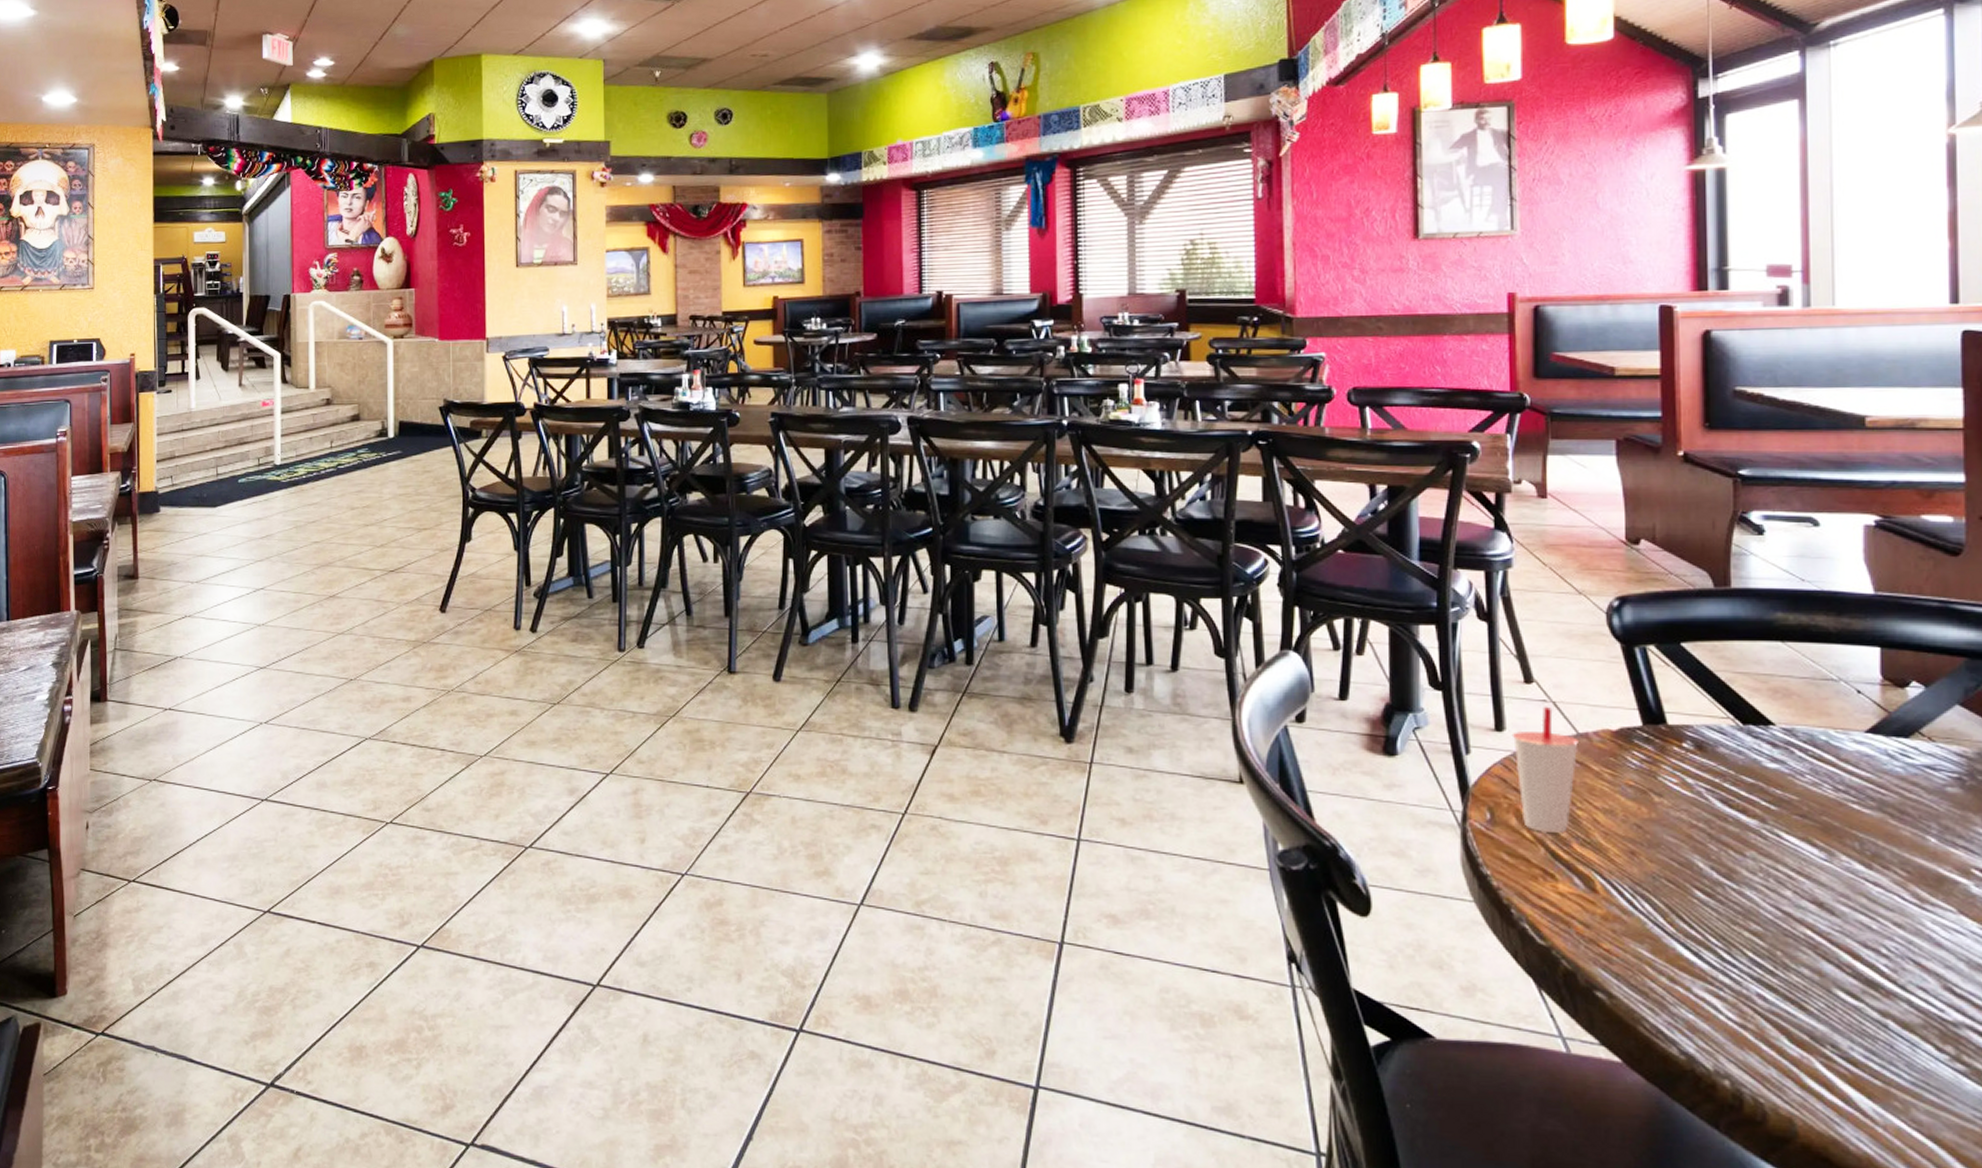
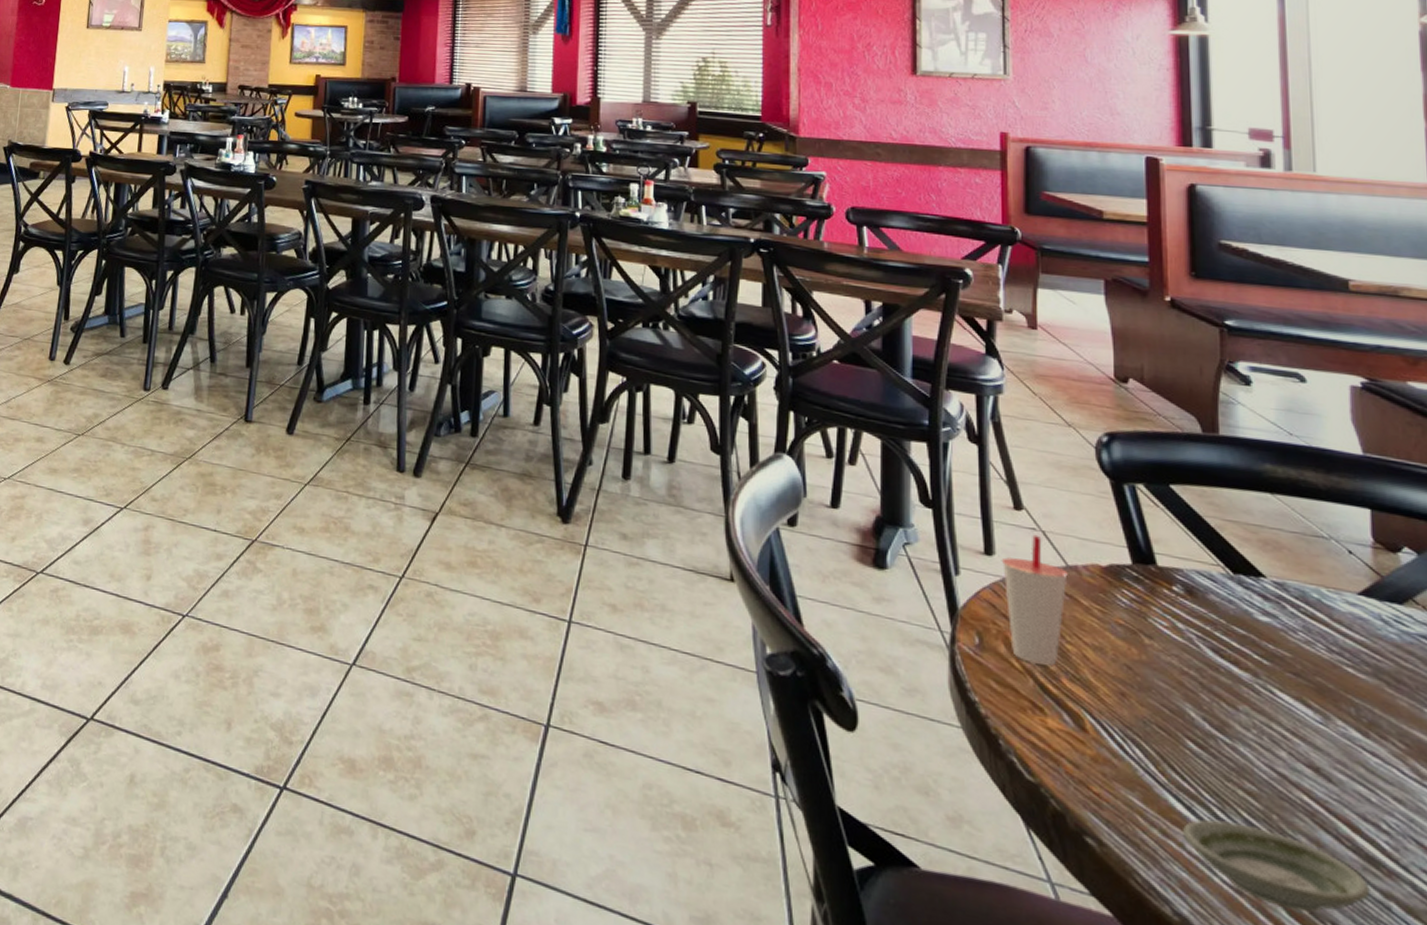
saucer: none [1690,962,1869,1038] -> present [1183,819,1370,913]

